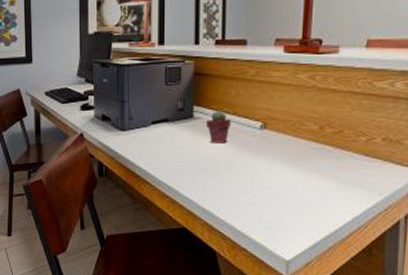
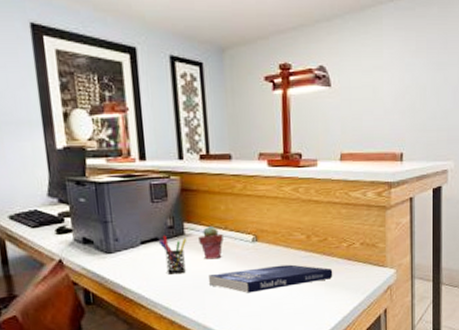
pen holder: none [168,116,196,155] -> present [158,235,187,275]
book: none [213,155,347,181] -> present [209,264,333,293]

